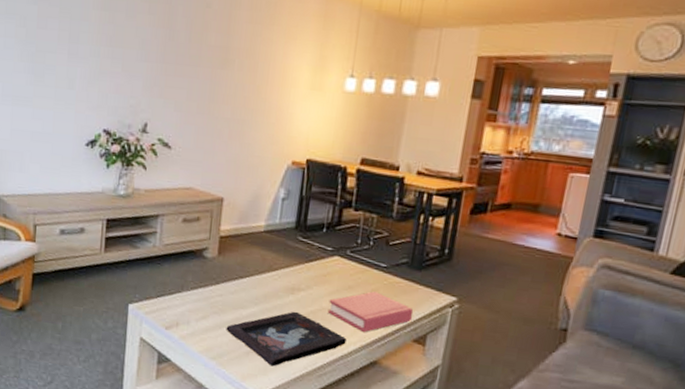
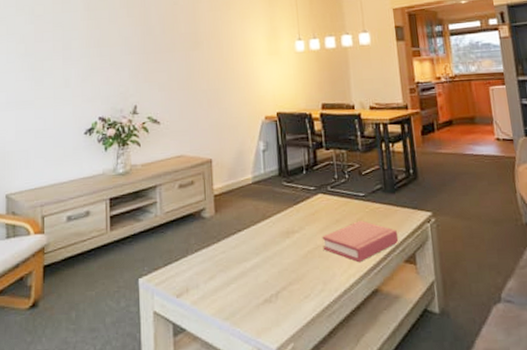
decorative tray: present [226,311,347,367] -> none [233,254,346,315]

